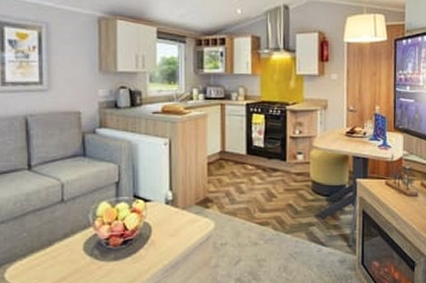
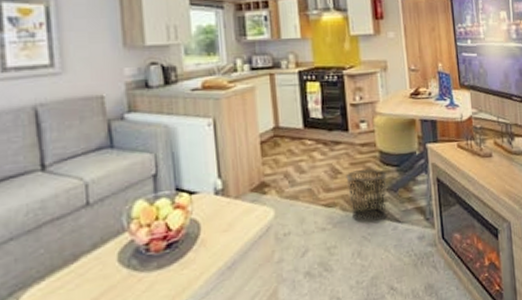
waste bin: none [279,195,317,243] -> present [345,168,387,223]

